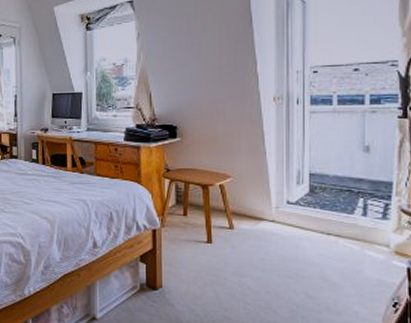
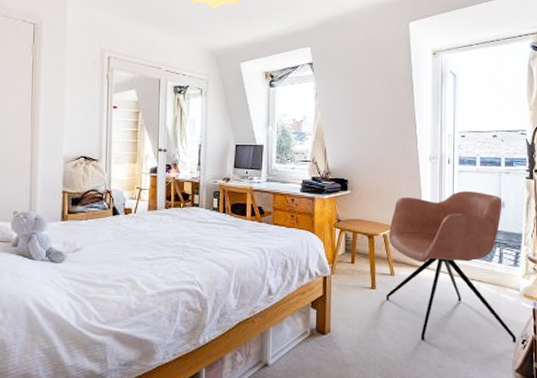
armchair: none [224,135,386,306] -> present [386,191,517,343]

